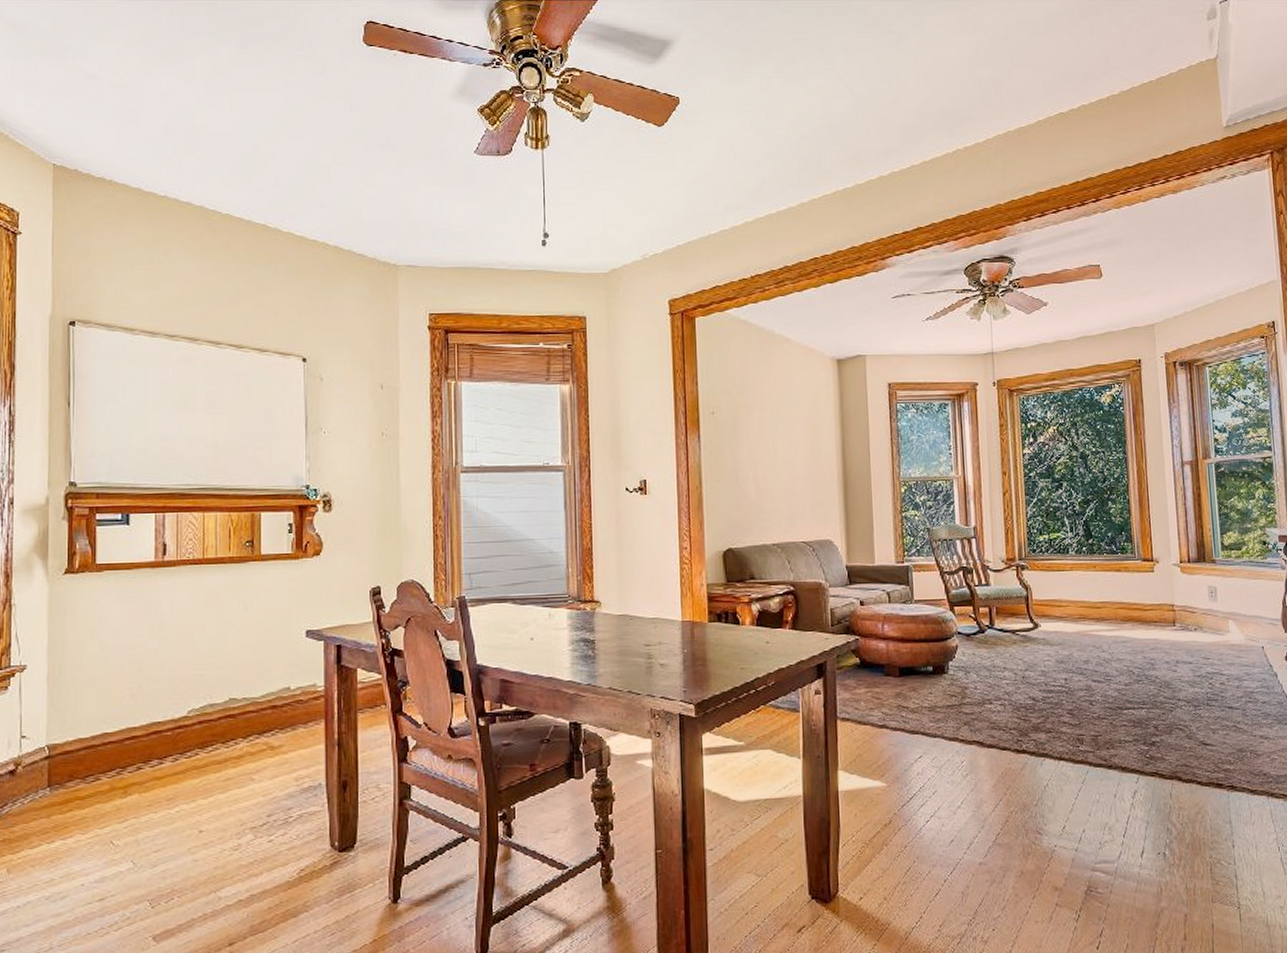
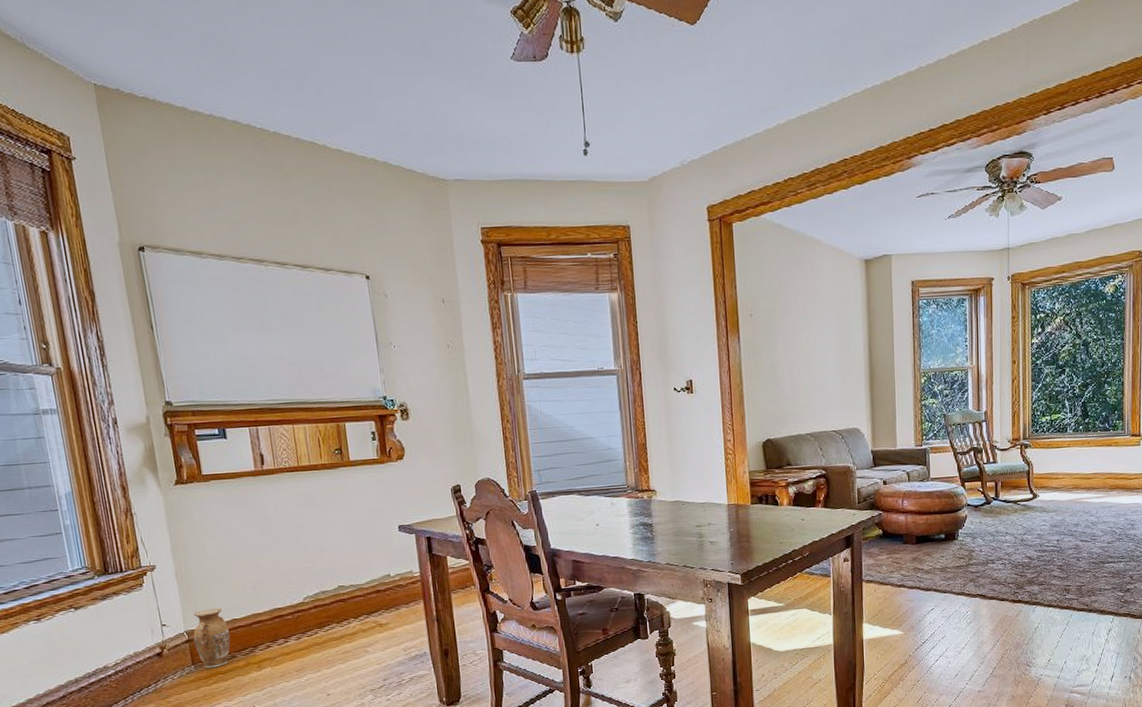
vase: none [54,718,96,792] -> present [193,608,231,669]

